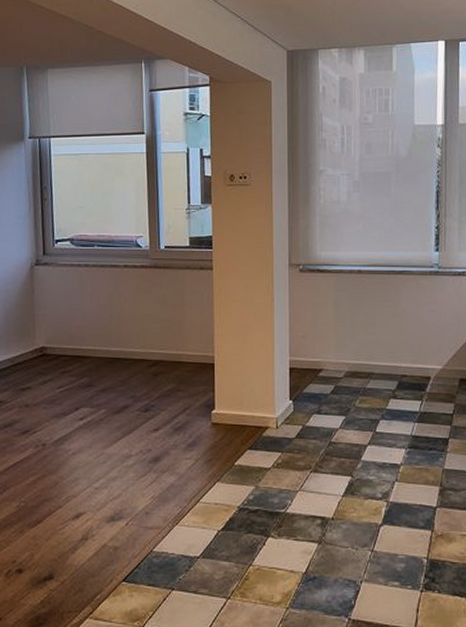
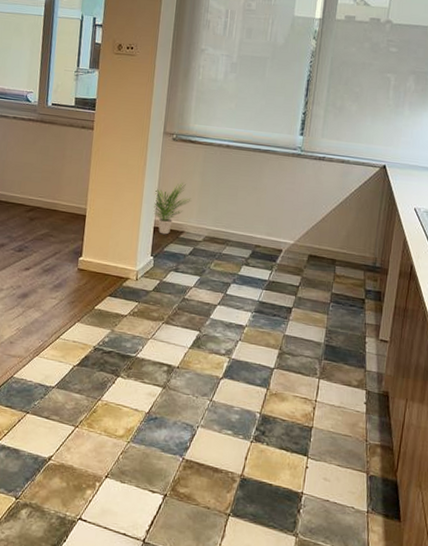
potted plant: none [287,316,327,375] -> present [153,183,191,235]

